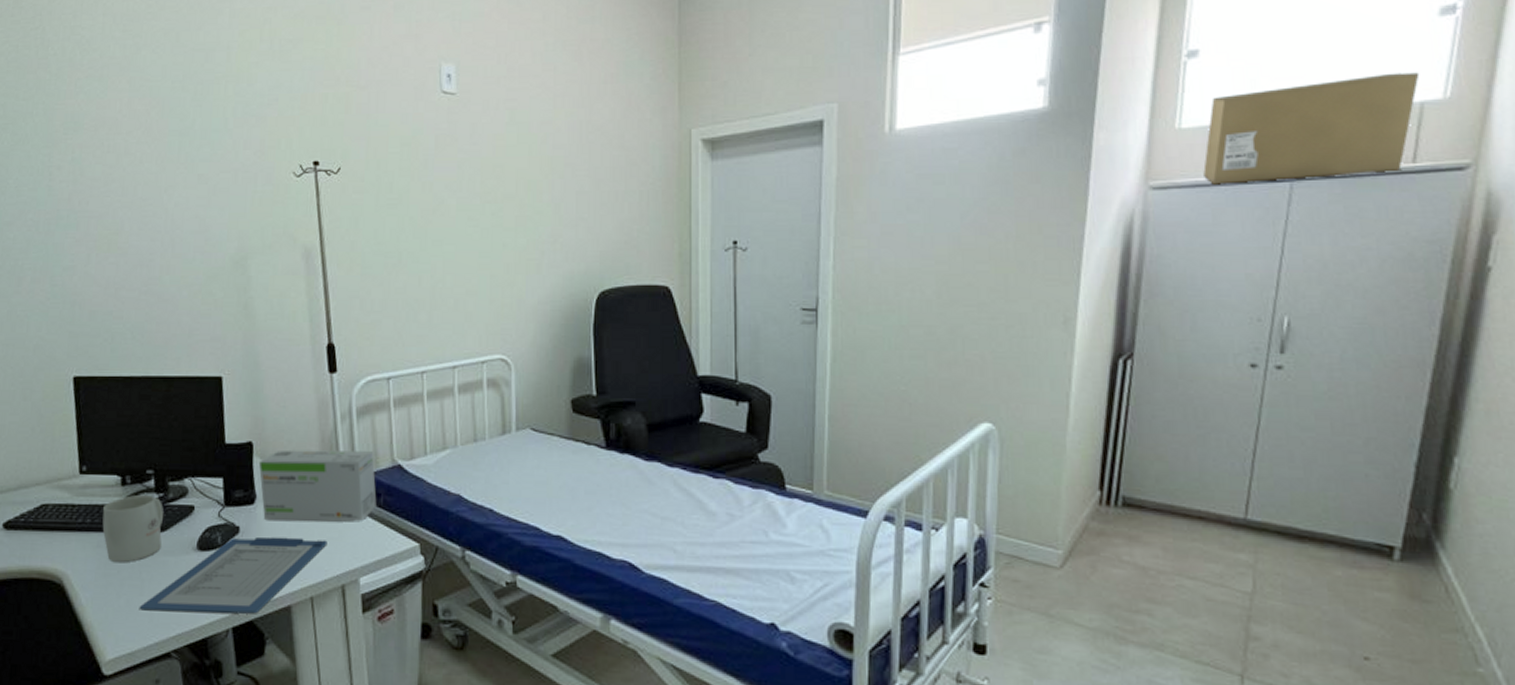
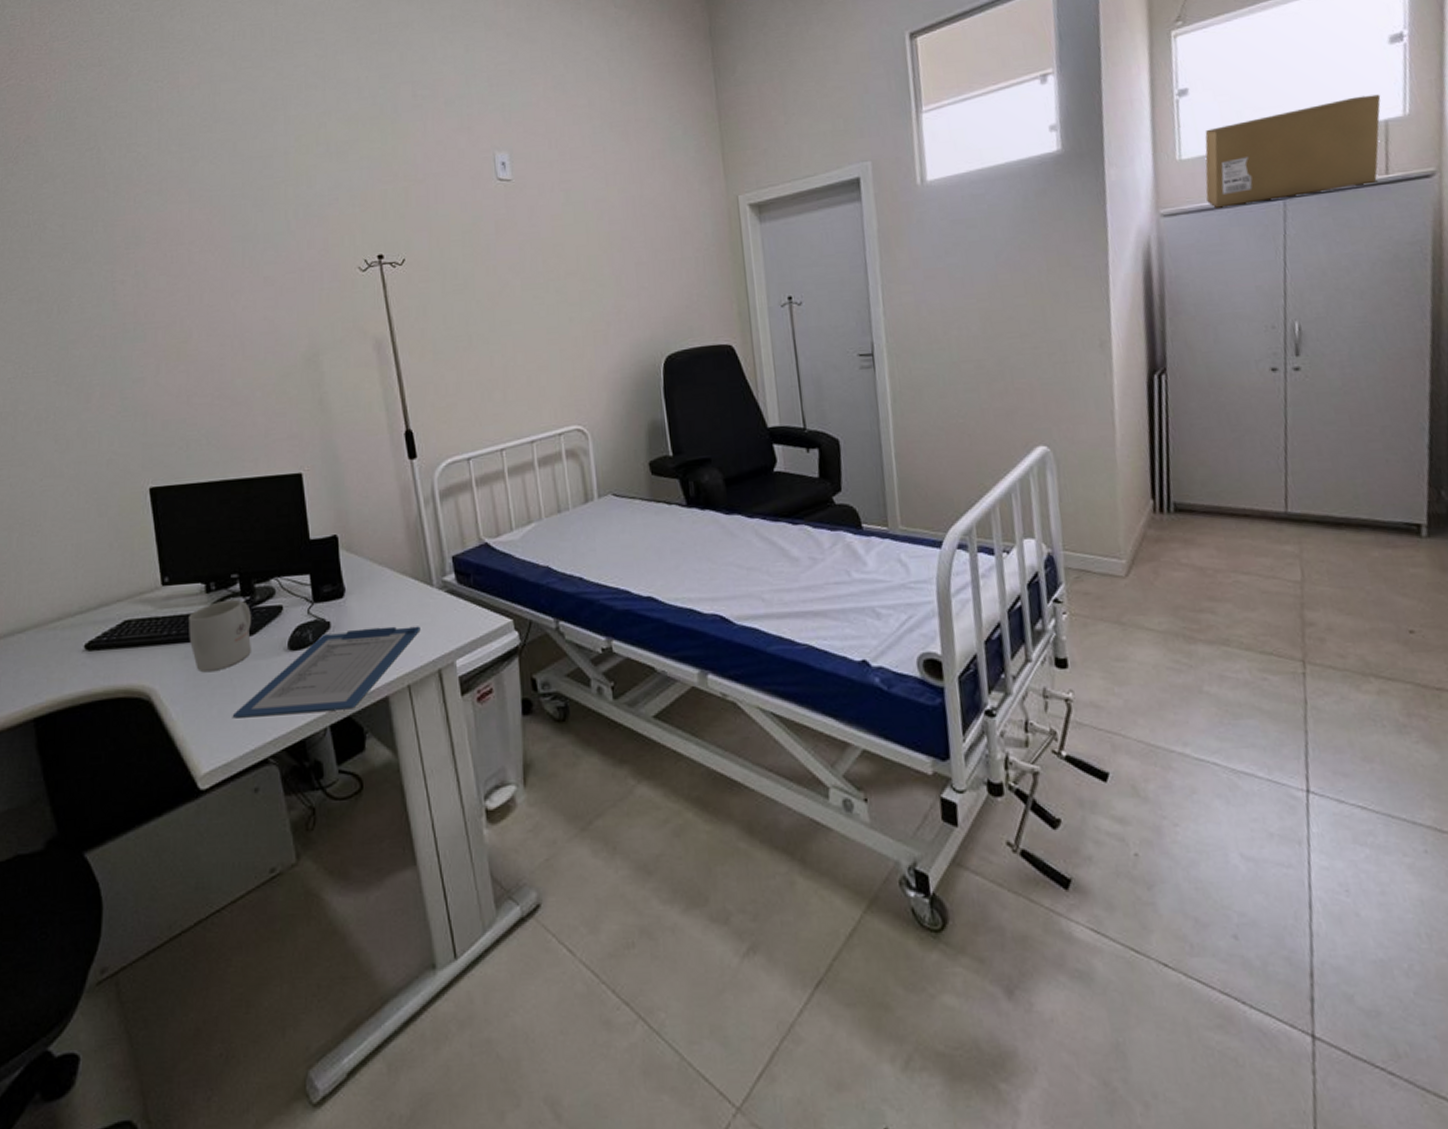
medicine box: present [258,450,377,523] -> none [345,532,467,613]

